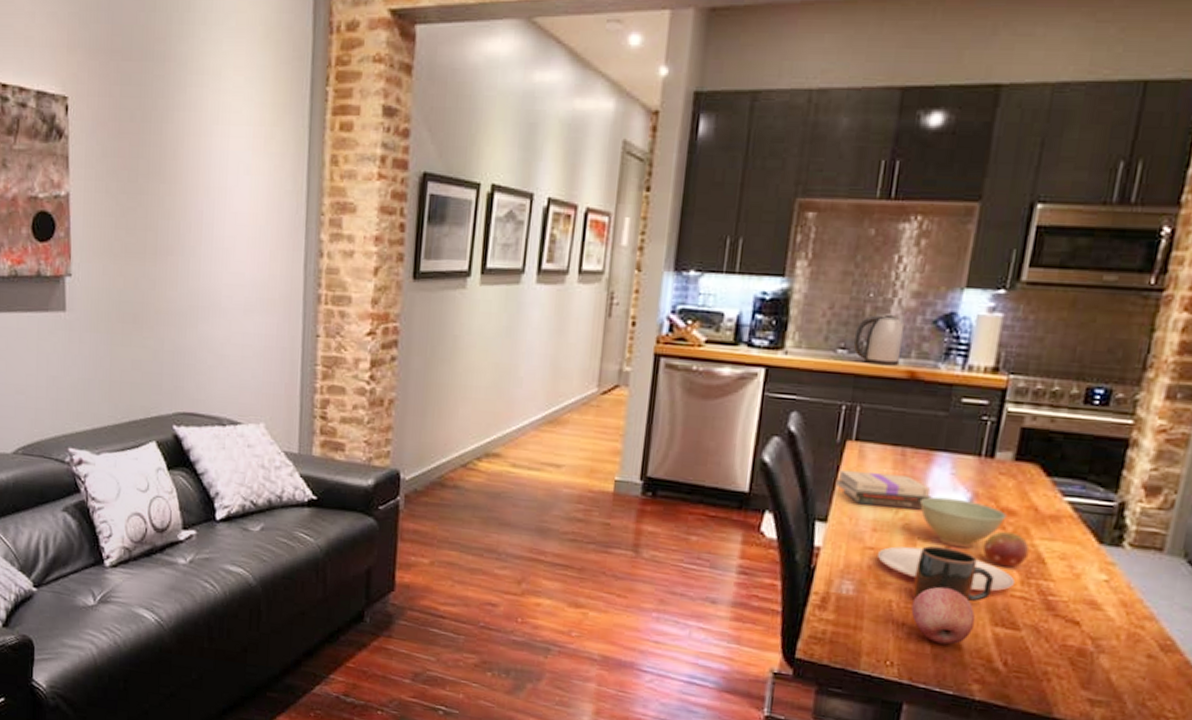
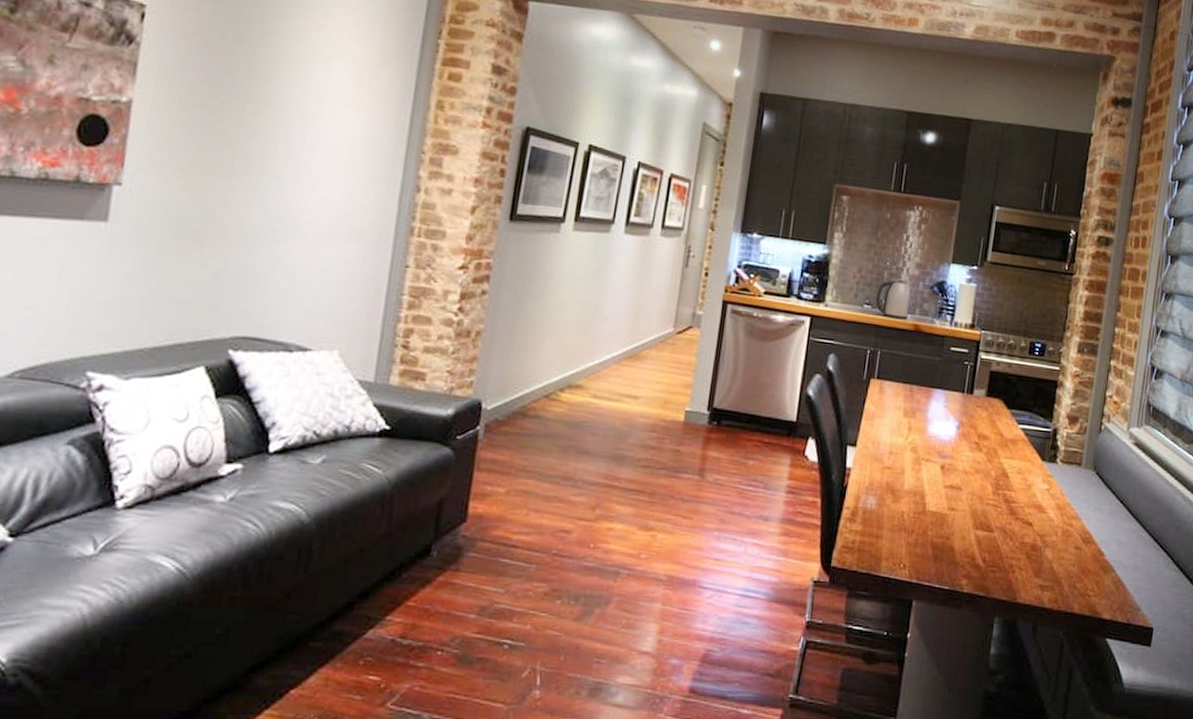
books: present [835,470,932,510] -> none [862,403,932,436]
plate: present [878,546,1016,592] -> none [894,466,989,501]
fruit: present [911,586,976,645] -> none [918,498,963,547]
mug: present [912,545,994,603] -> none [918,464,975,511]
bowl: present [920,496,1007,549] -> none [923,425,983,467]
fruit: present [982,531,1030,568] -> none [966,452,998,481]

